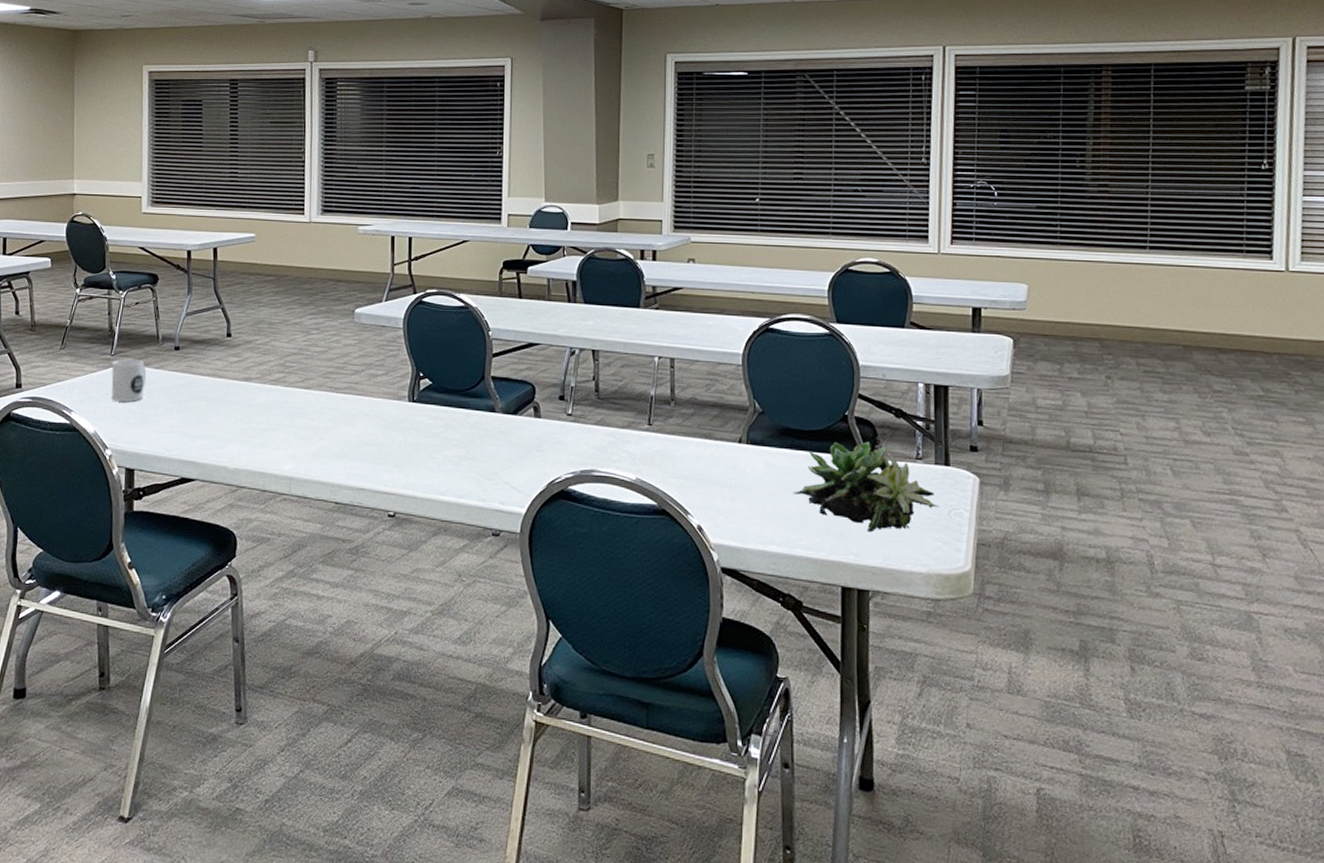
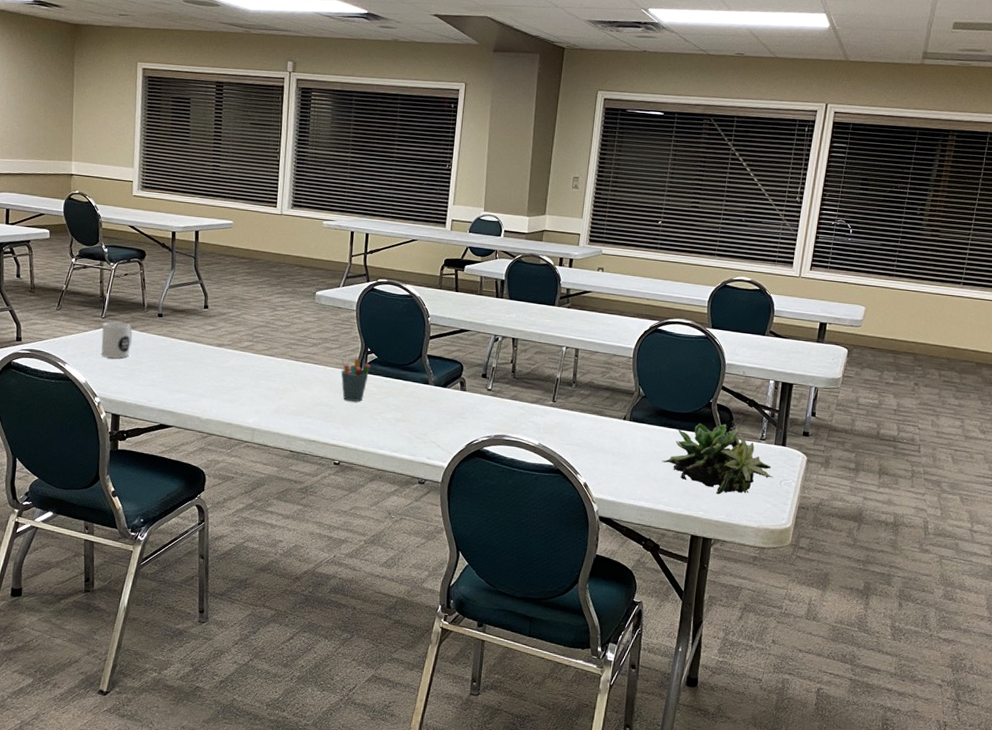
pen holder: none [389,384,424,439] -> present [341,356,371,402]

